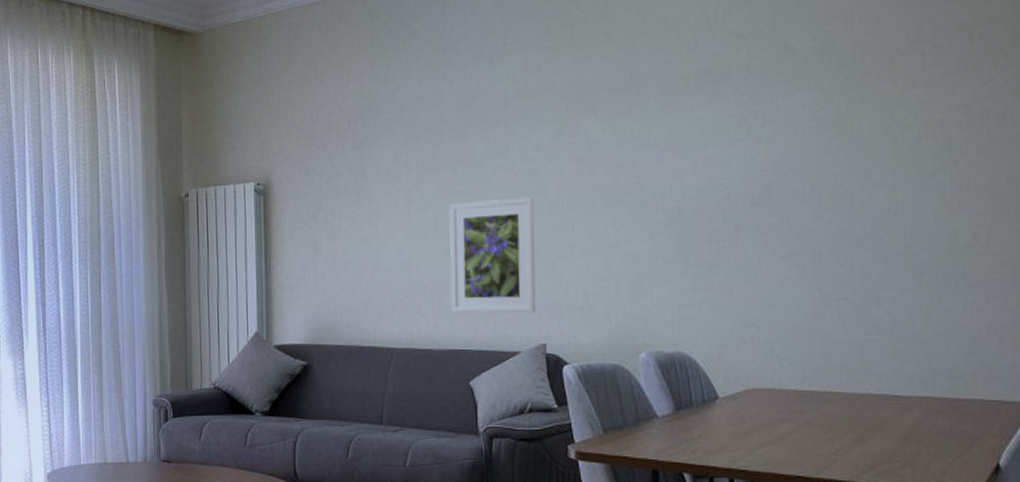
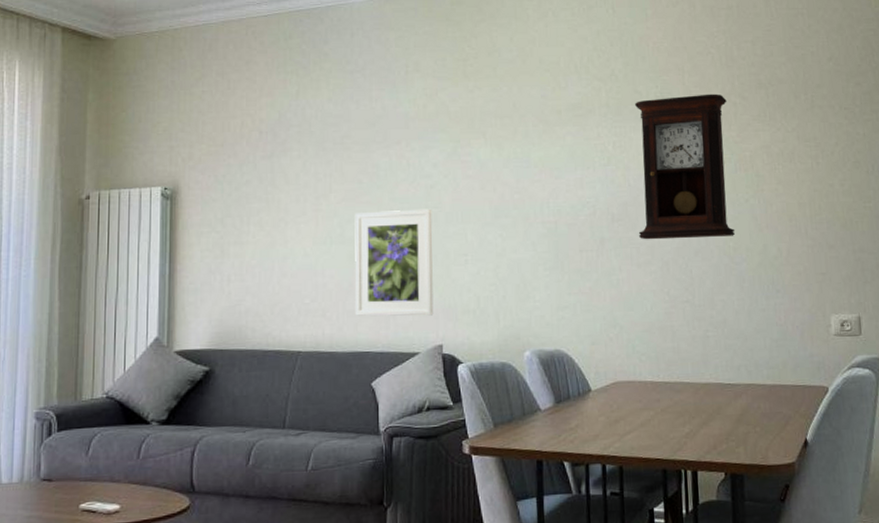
pendulum clock: none [783,42,915,227] -> present [635,93,736,240]

